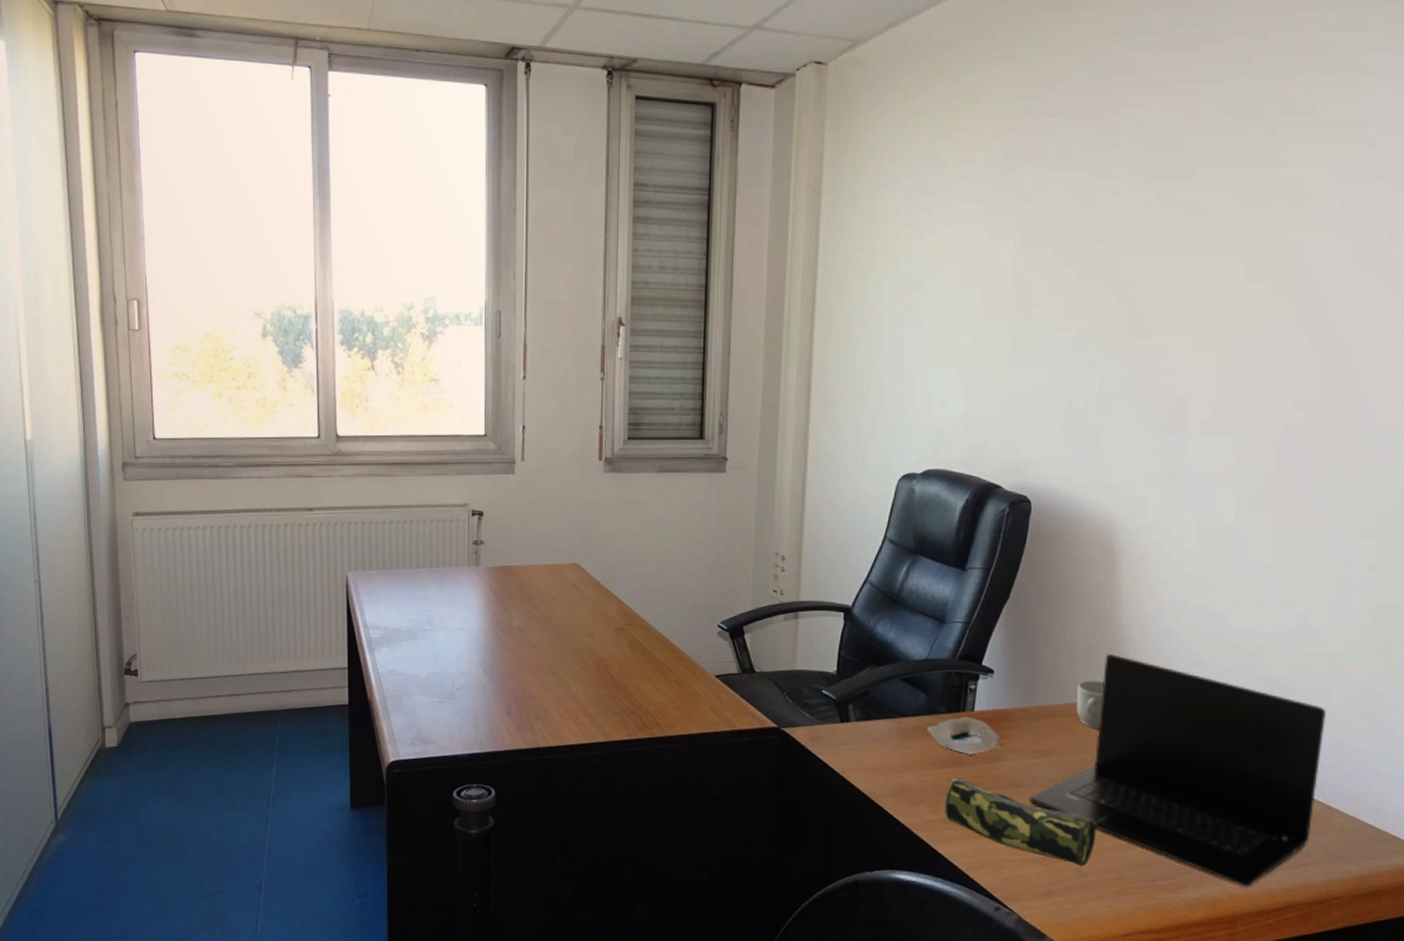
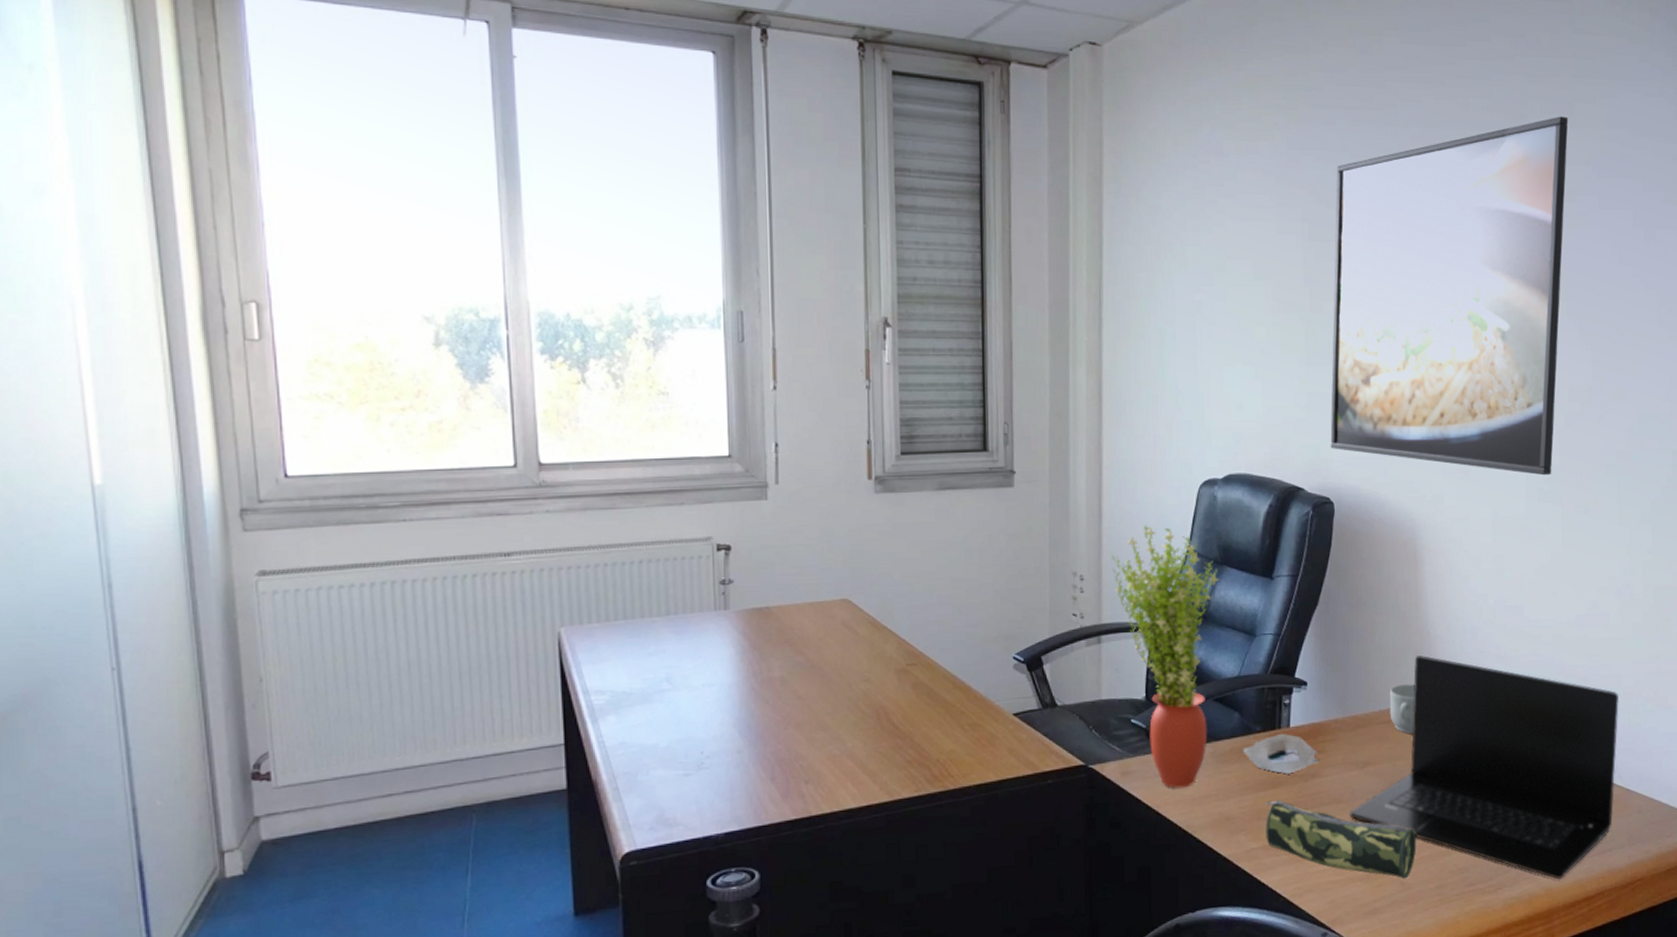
potted plant: none [812,513,913,757] -> present [1112,525,1219,789]
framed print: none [1031,117,1310,485] -> present [1330,116,1569,476]

